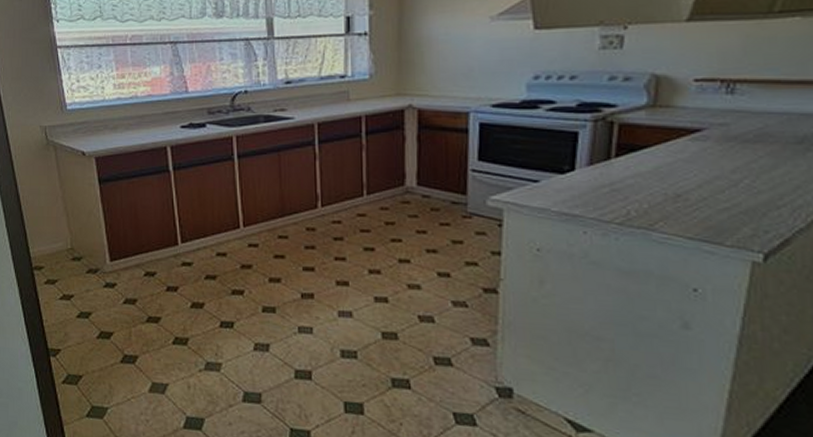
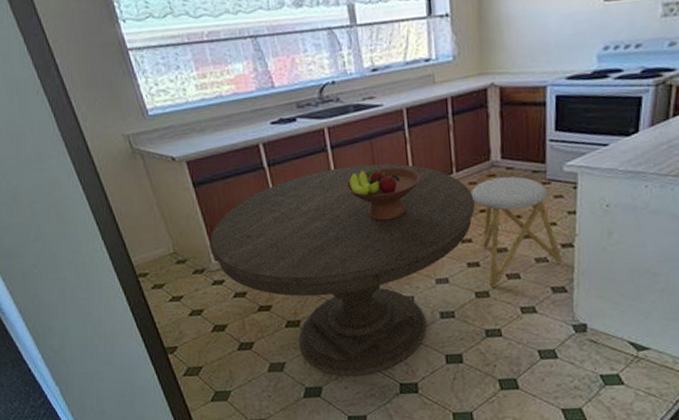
dining table: none [107,178,386,413] -> present [209,164,475,377]
fruit bowl: none [250,182,328,239] -> present [346,167,421,221]
stool: none [382,206,485,330] -> present [471,176,563,288]

